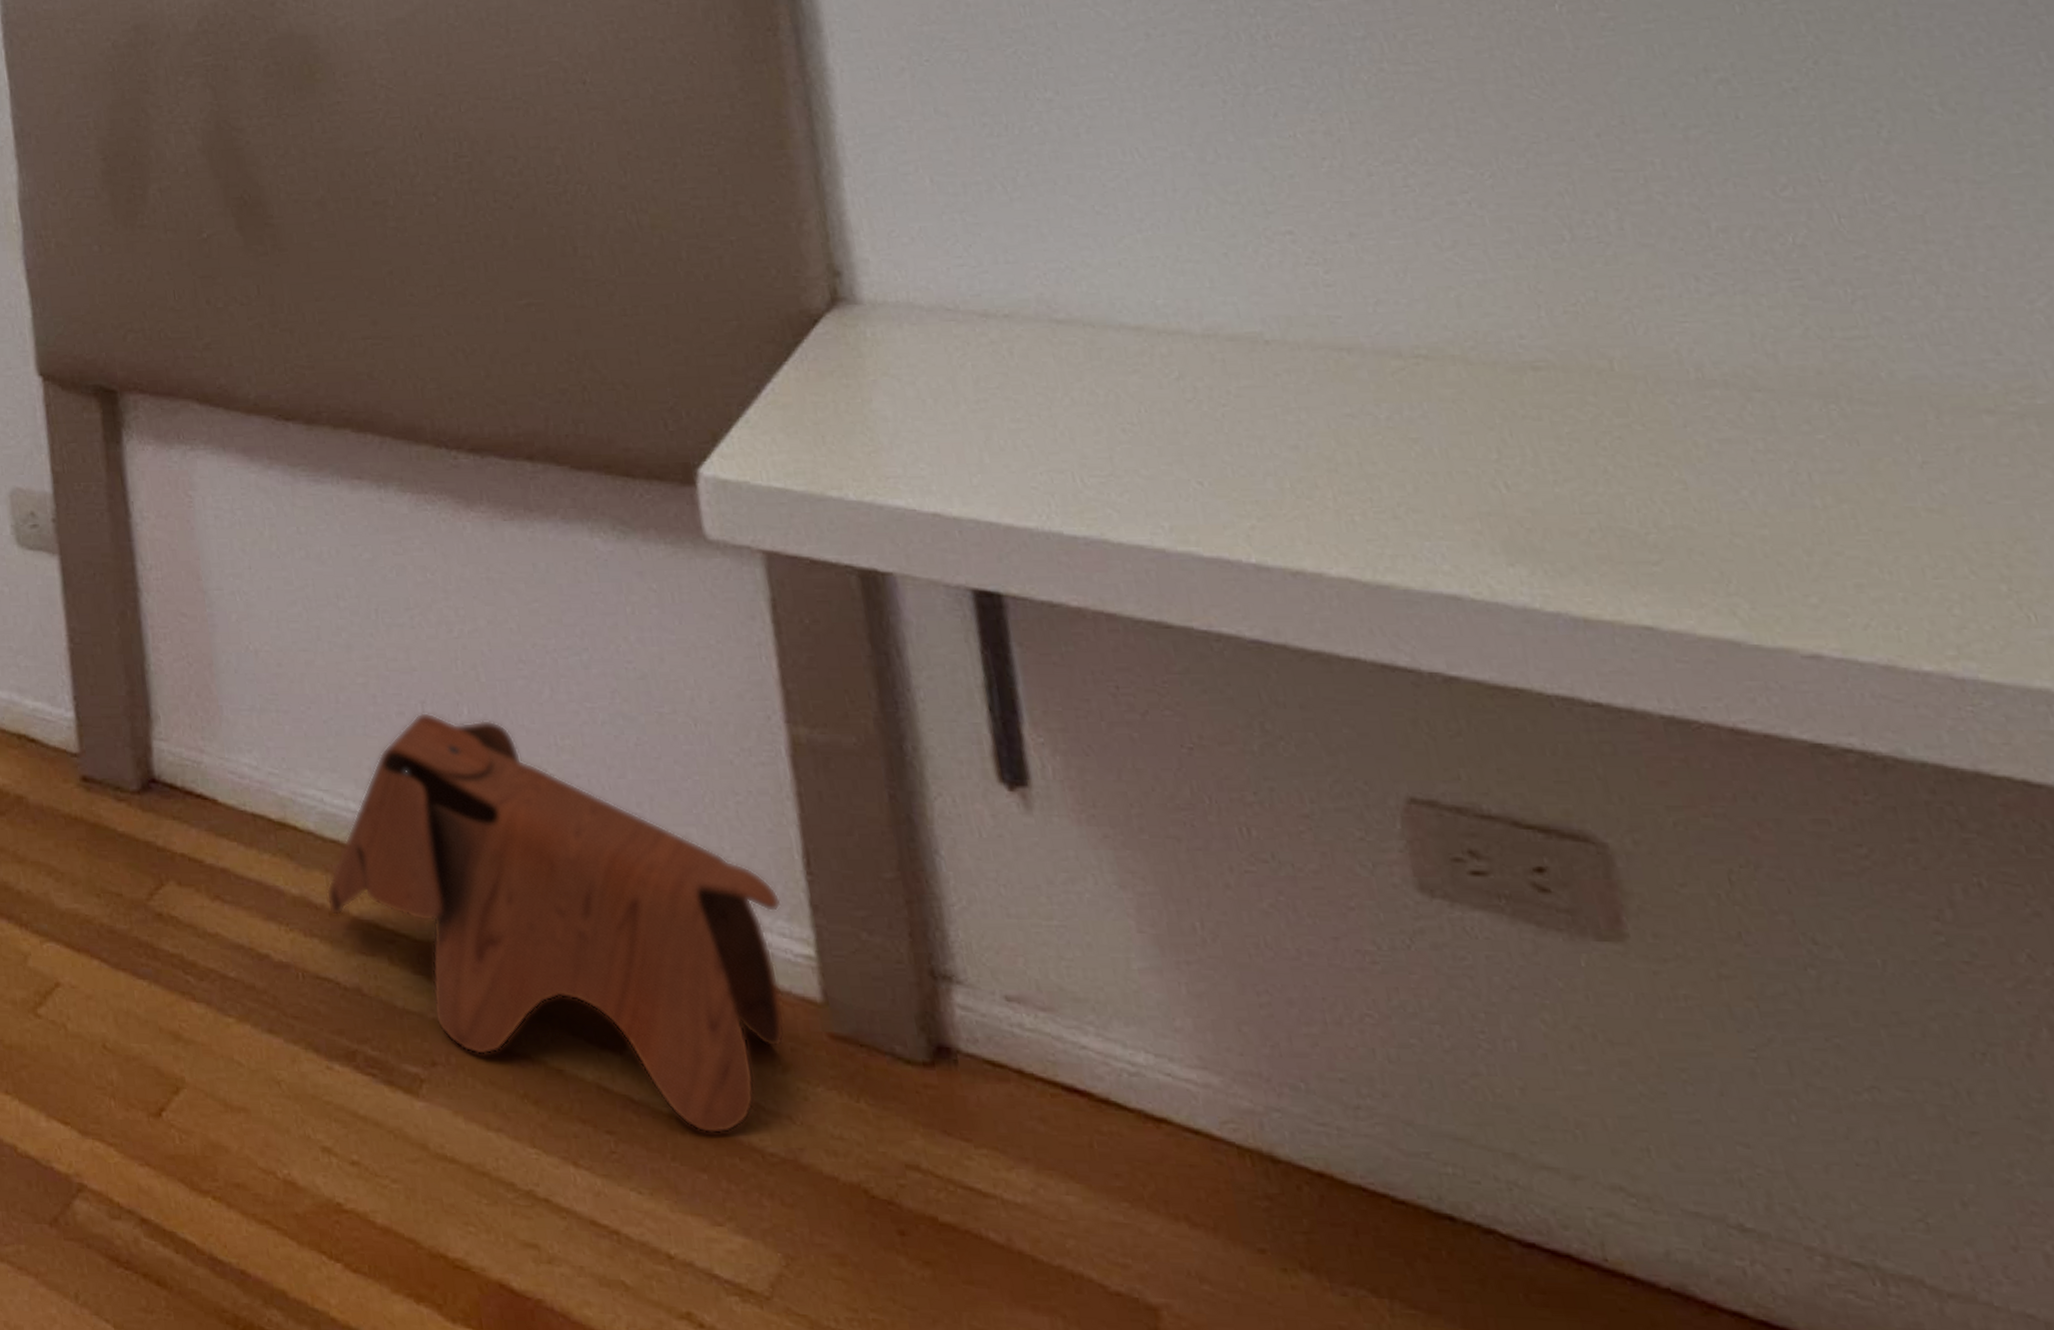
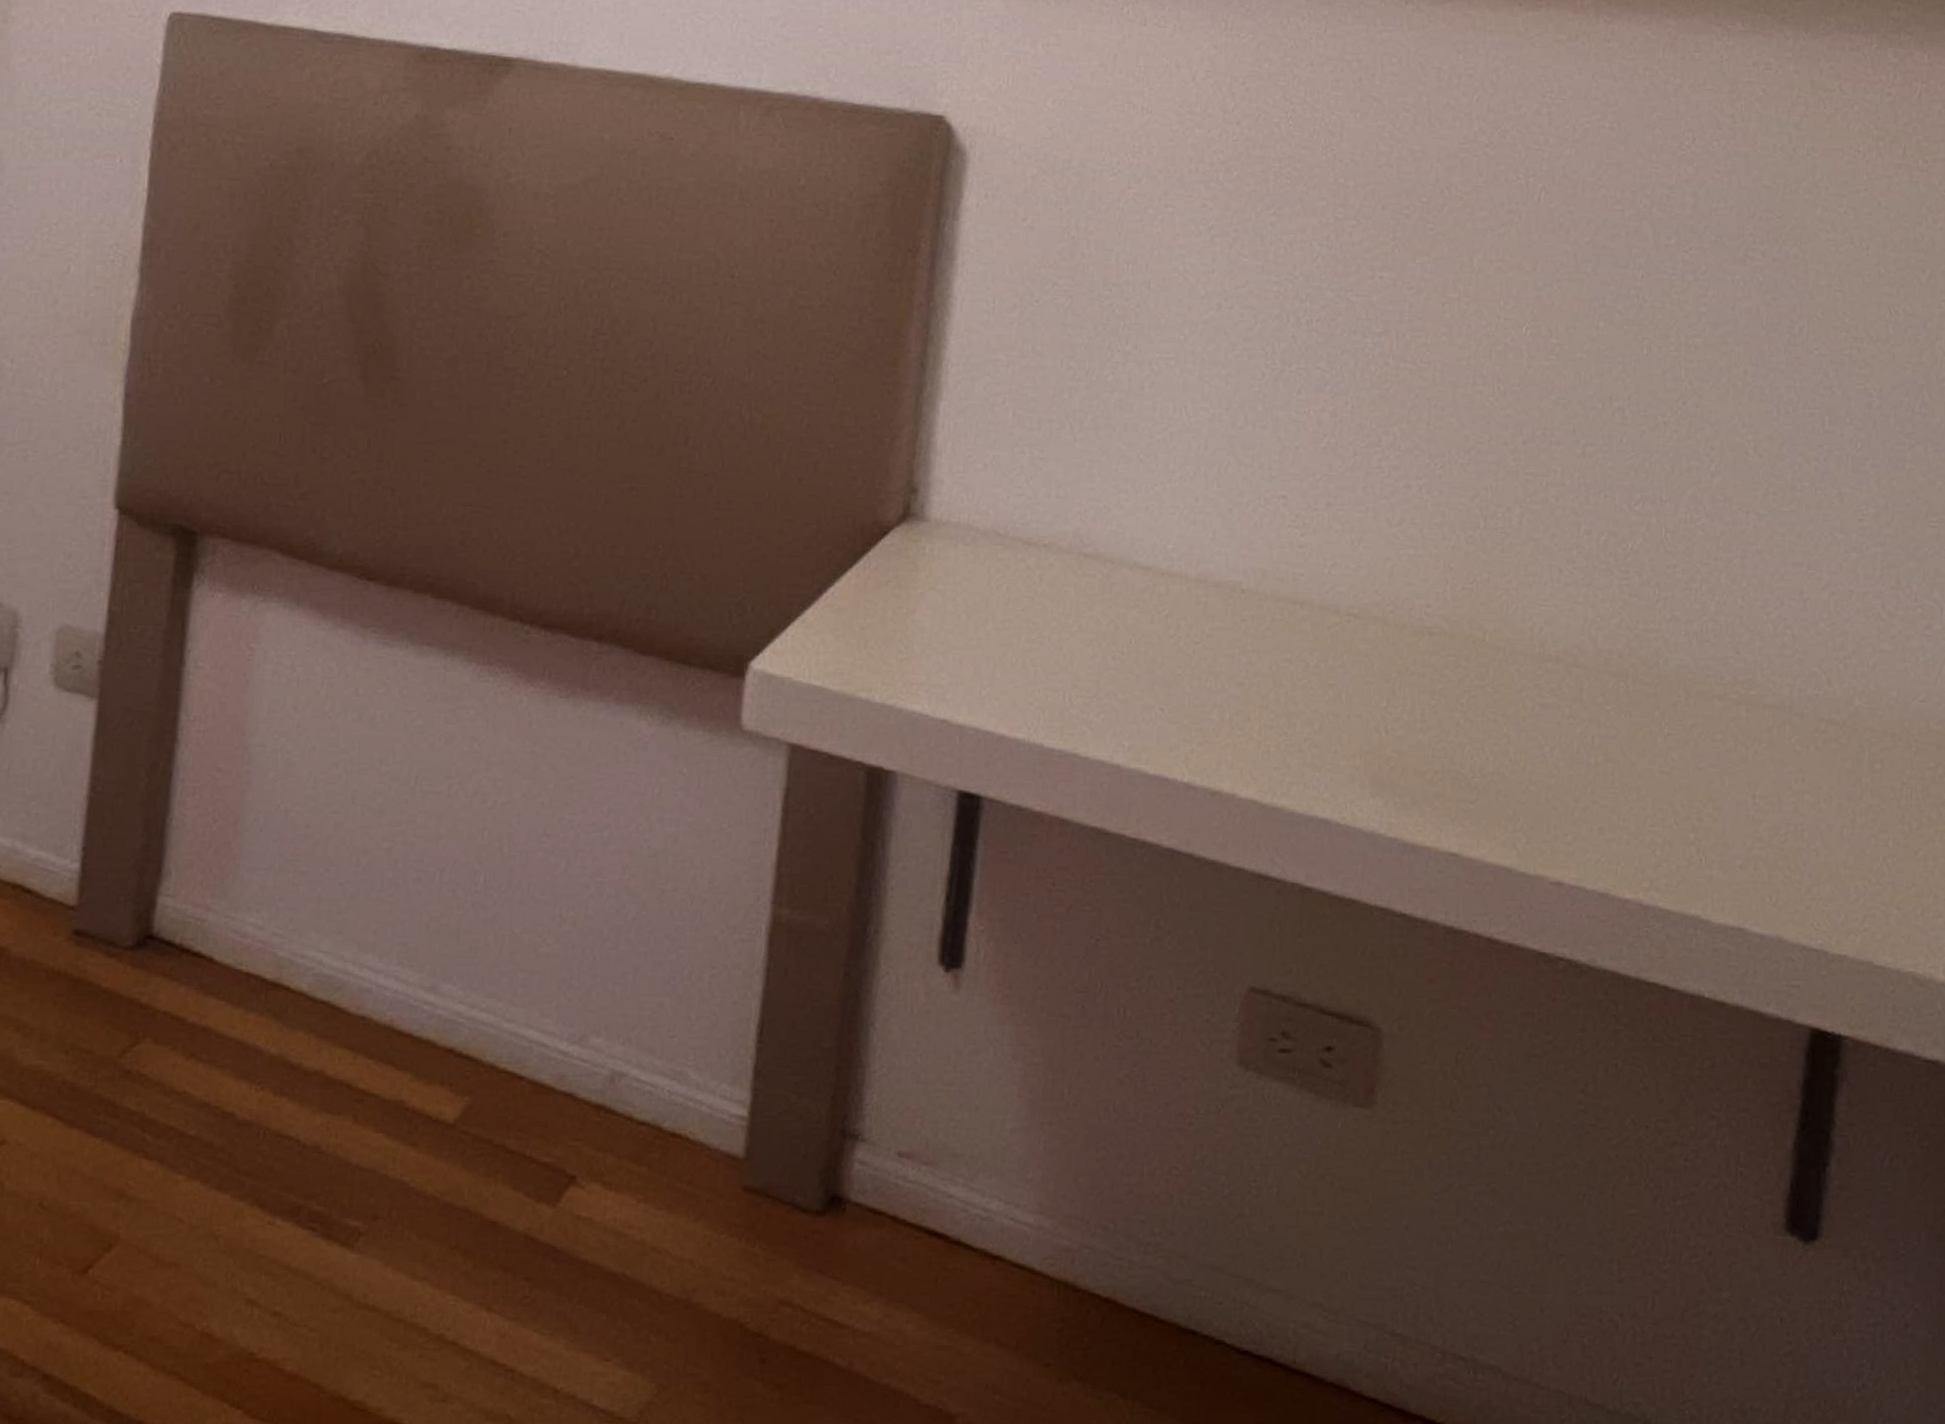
toy elephant: present [326,712,786,1134] -> none [304,879,730,1278]

